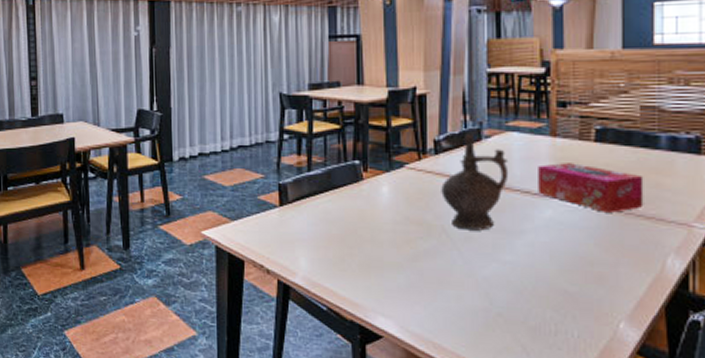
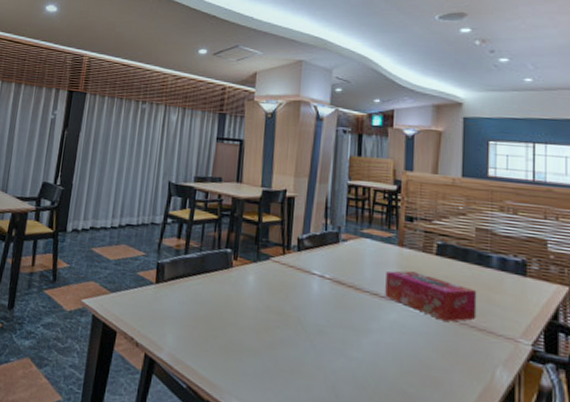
ceremonial vessel: present [441,133,509,231] -> none [300,235,362,326]

